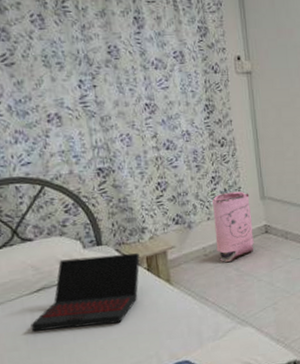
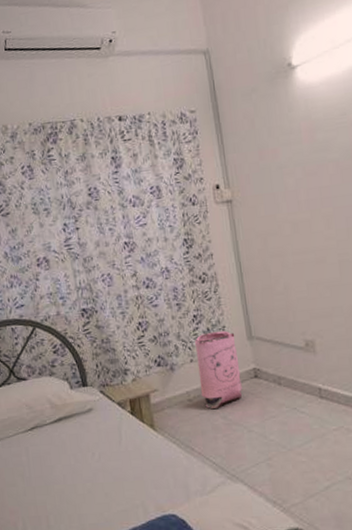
laptop: present [30,253,140,332] -> none [26,395,124,469]

